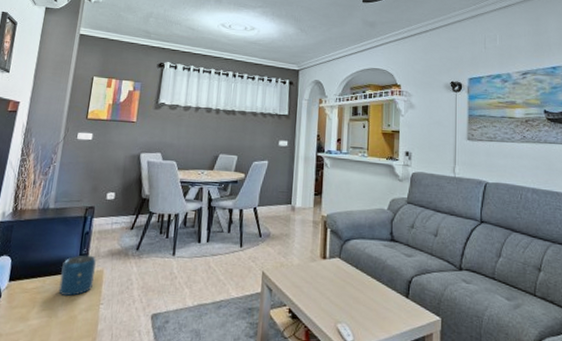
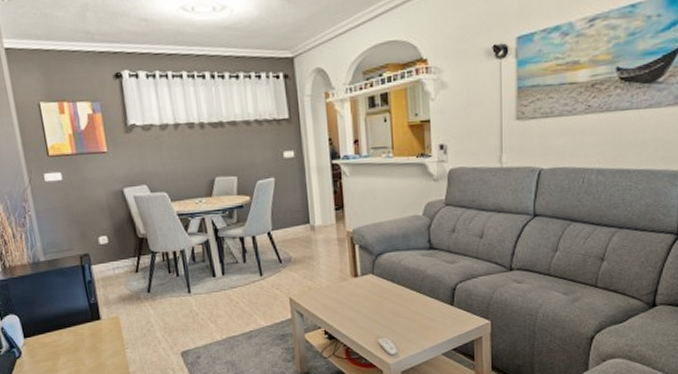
speaker: present [58,254,96,296] -> none [73,303,112,345]

